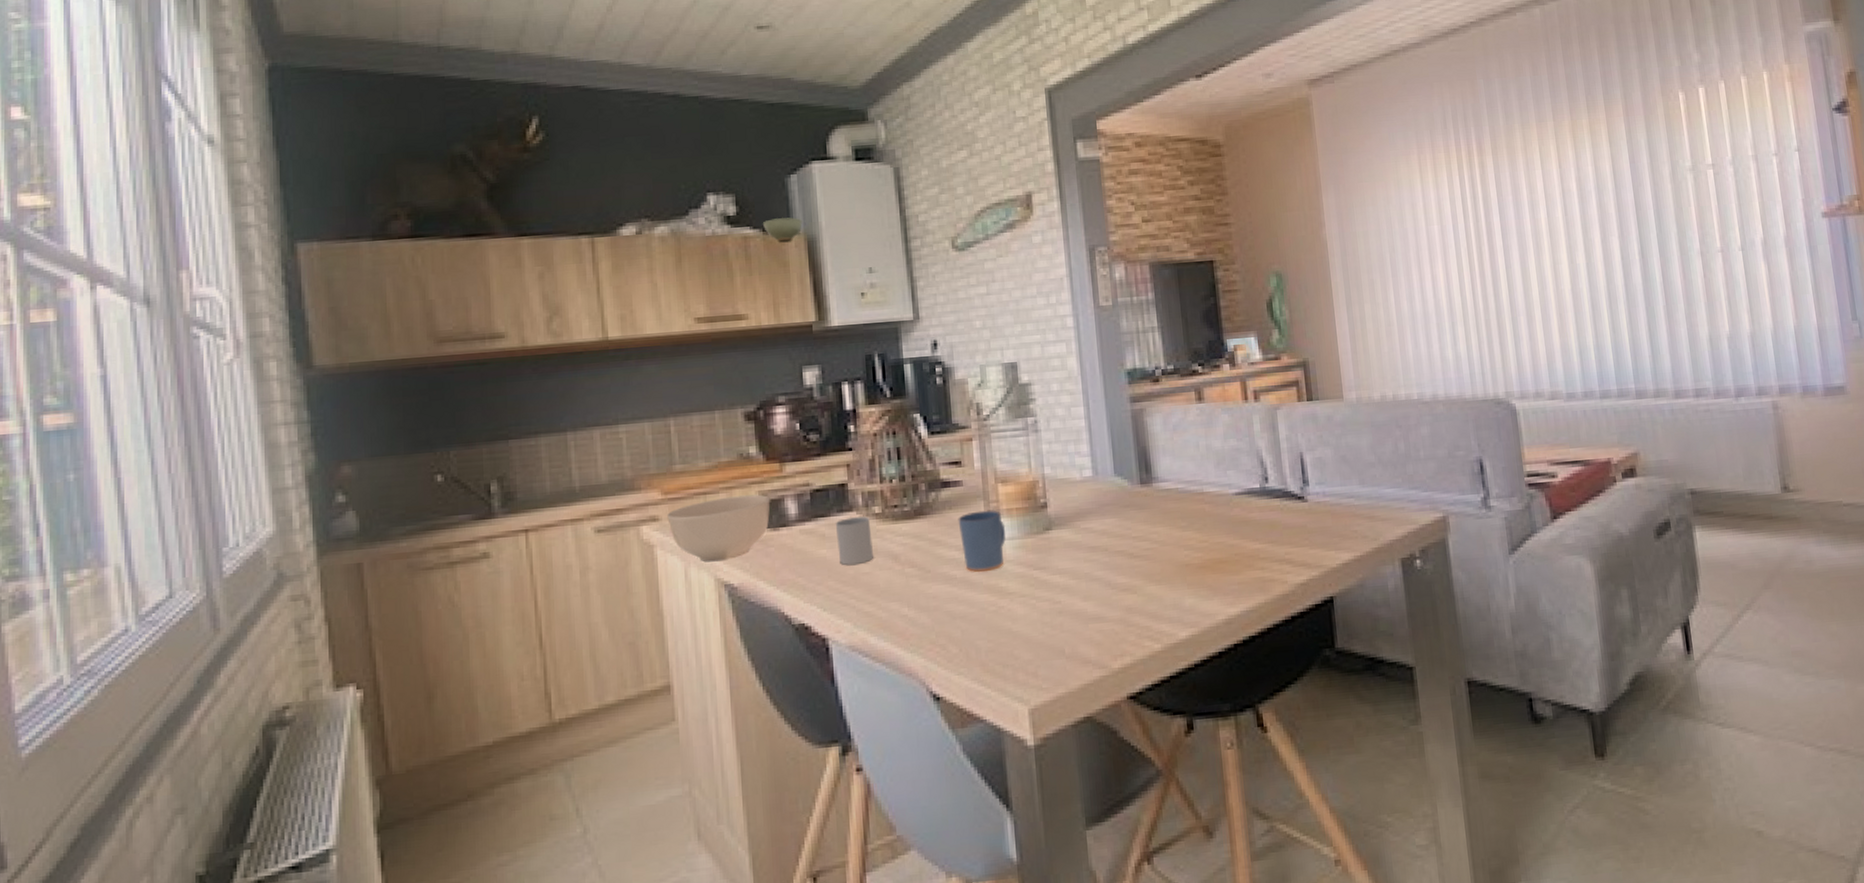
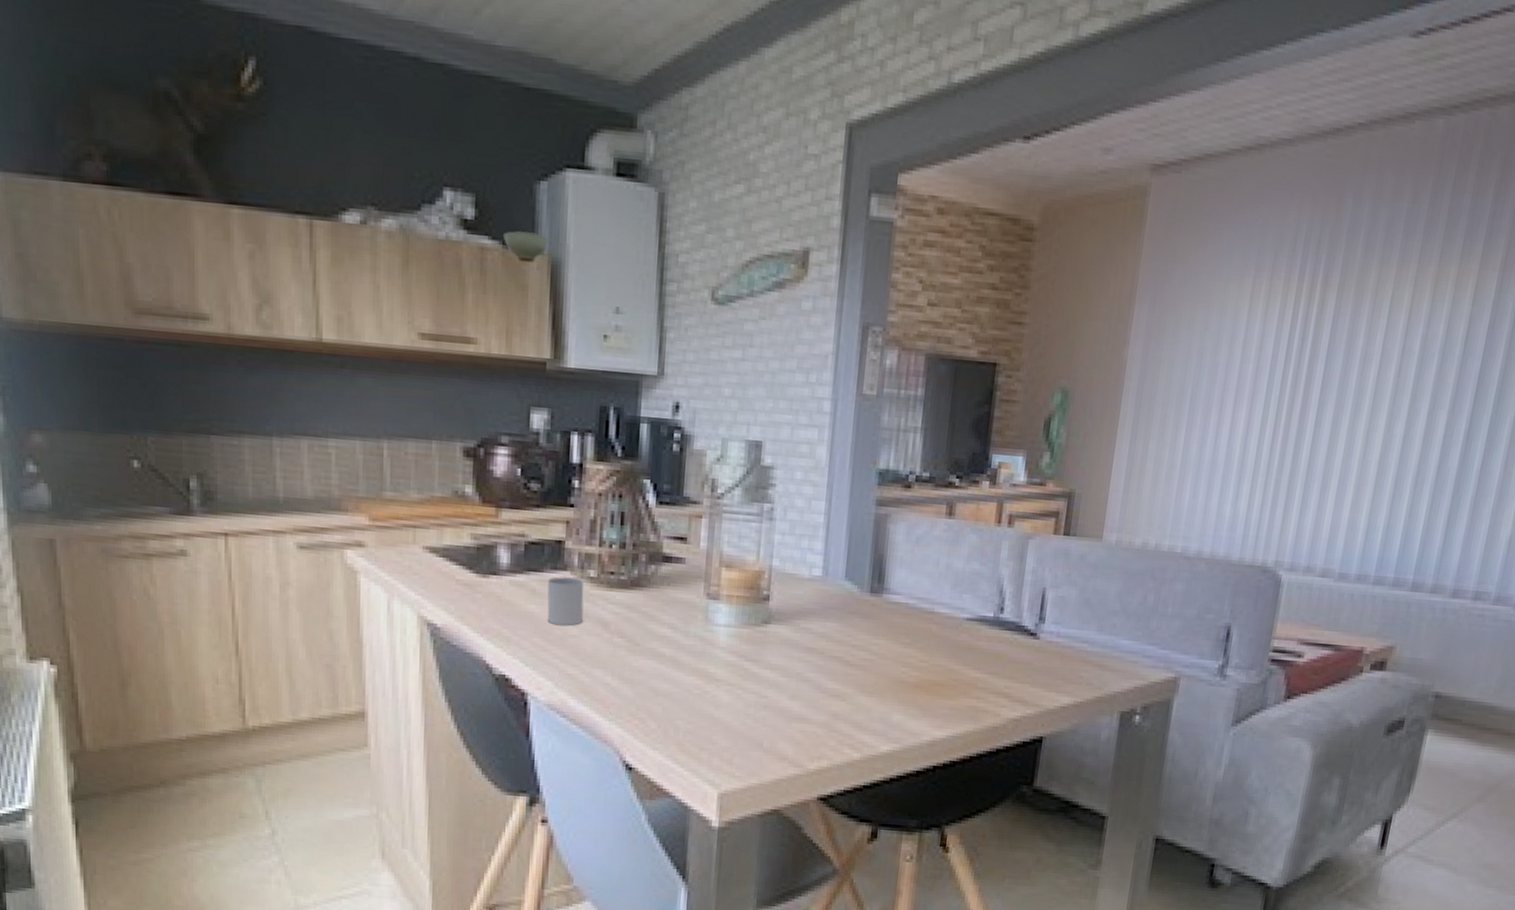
bowl: present [667,494,771,562] -> none [373,534,482,599]
mug: present [958,510,1006,572] -> none [674,592,723,654]

